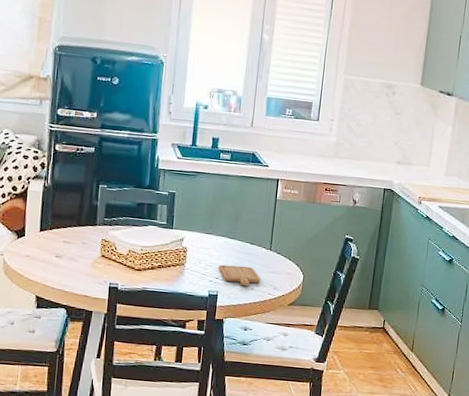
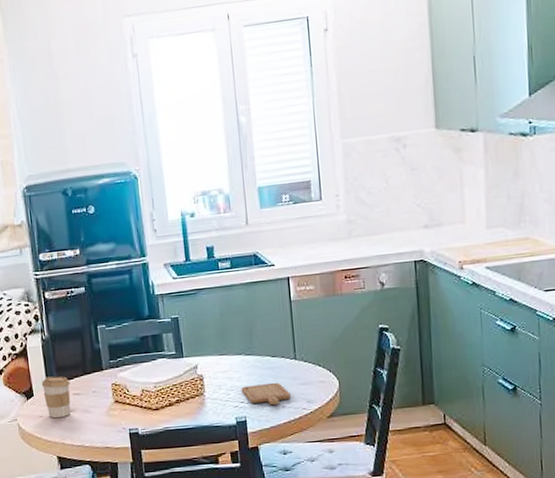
coffee cup: none [34,221,63,261] -> present [41,376,71,418]

